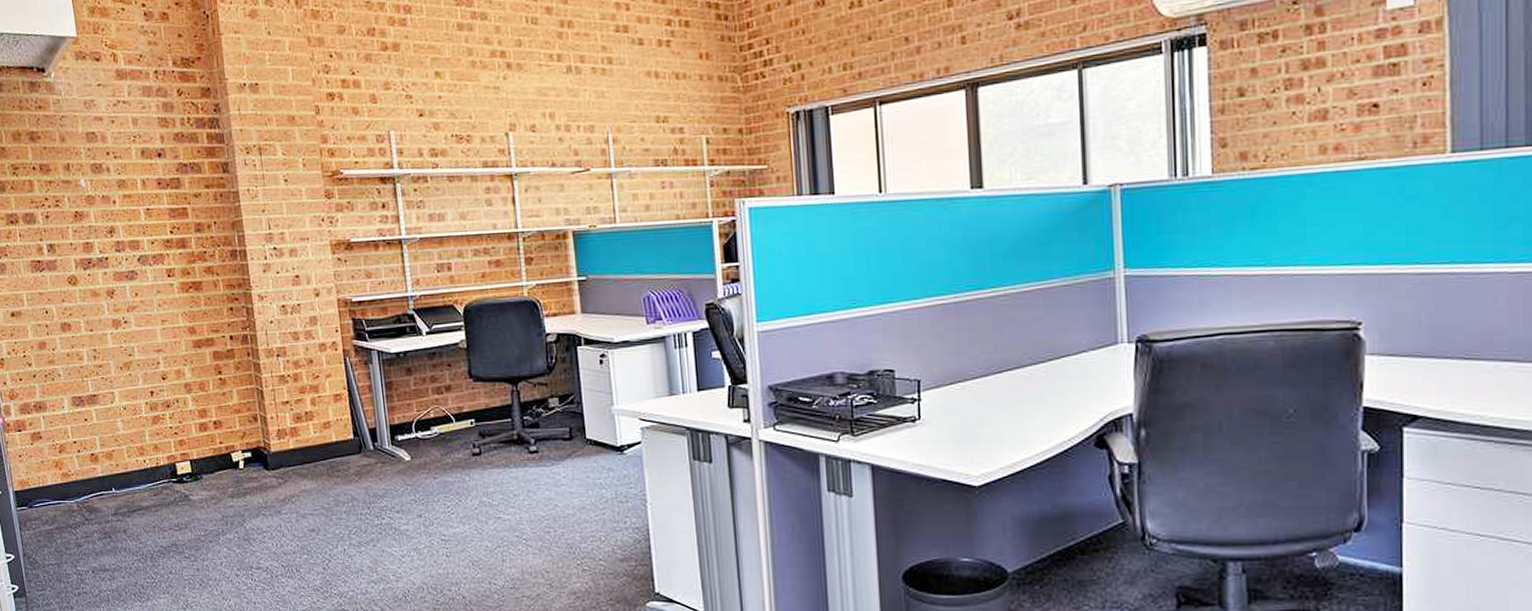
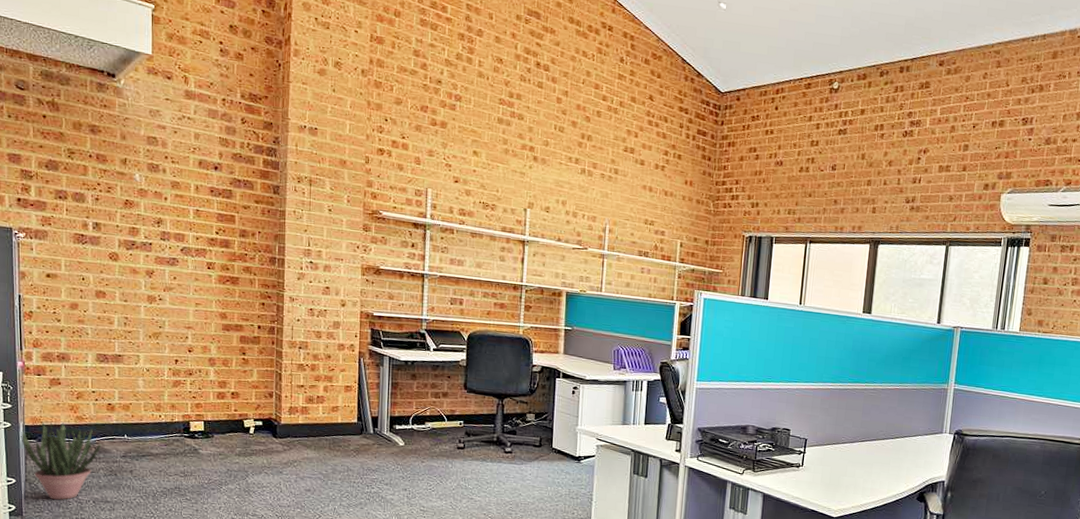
potted plant: none [12,482,91,575] -> present [21,421,101,500]

